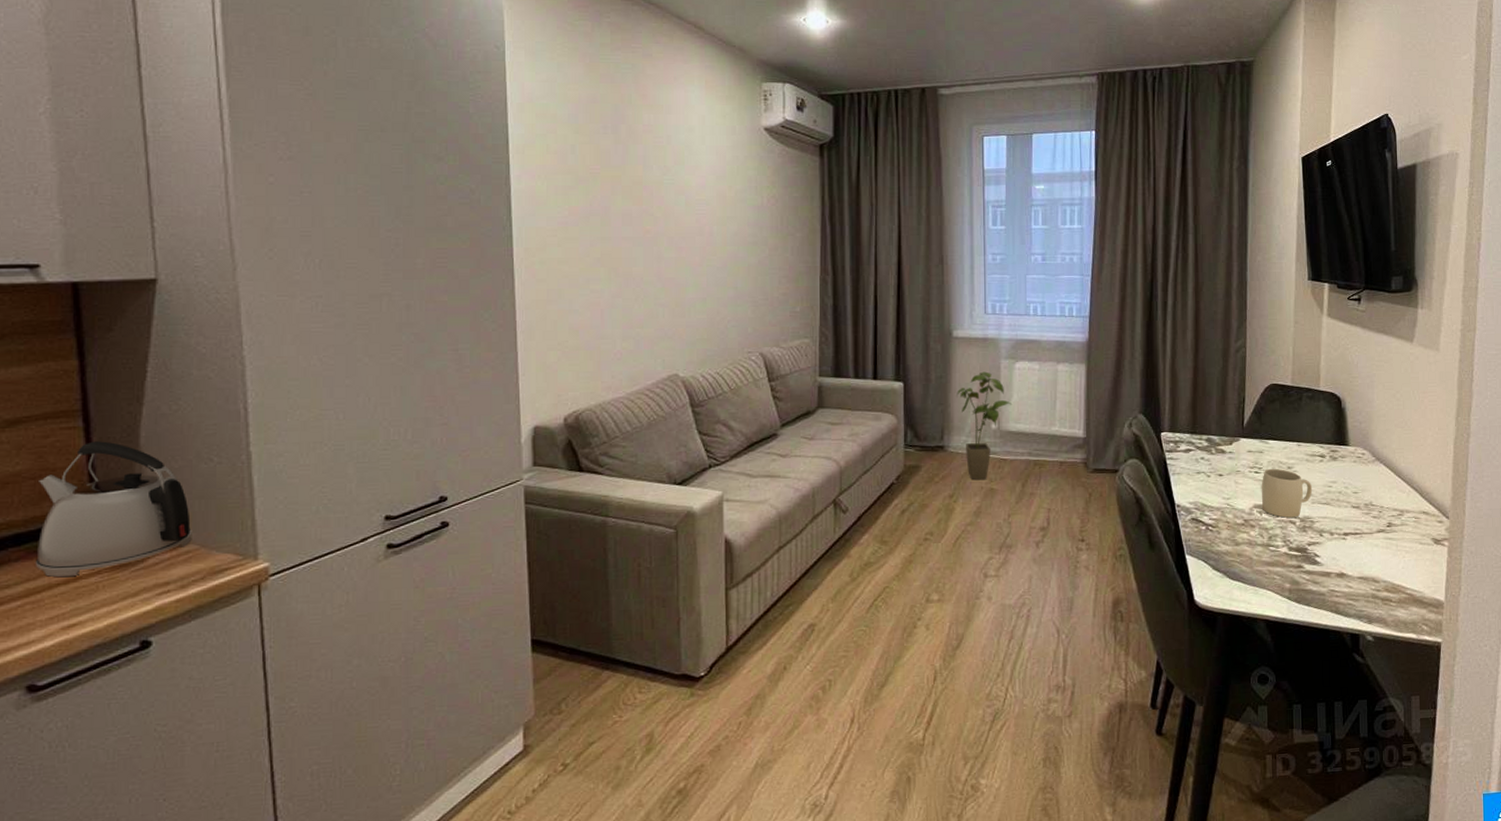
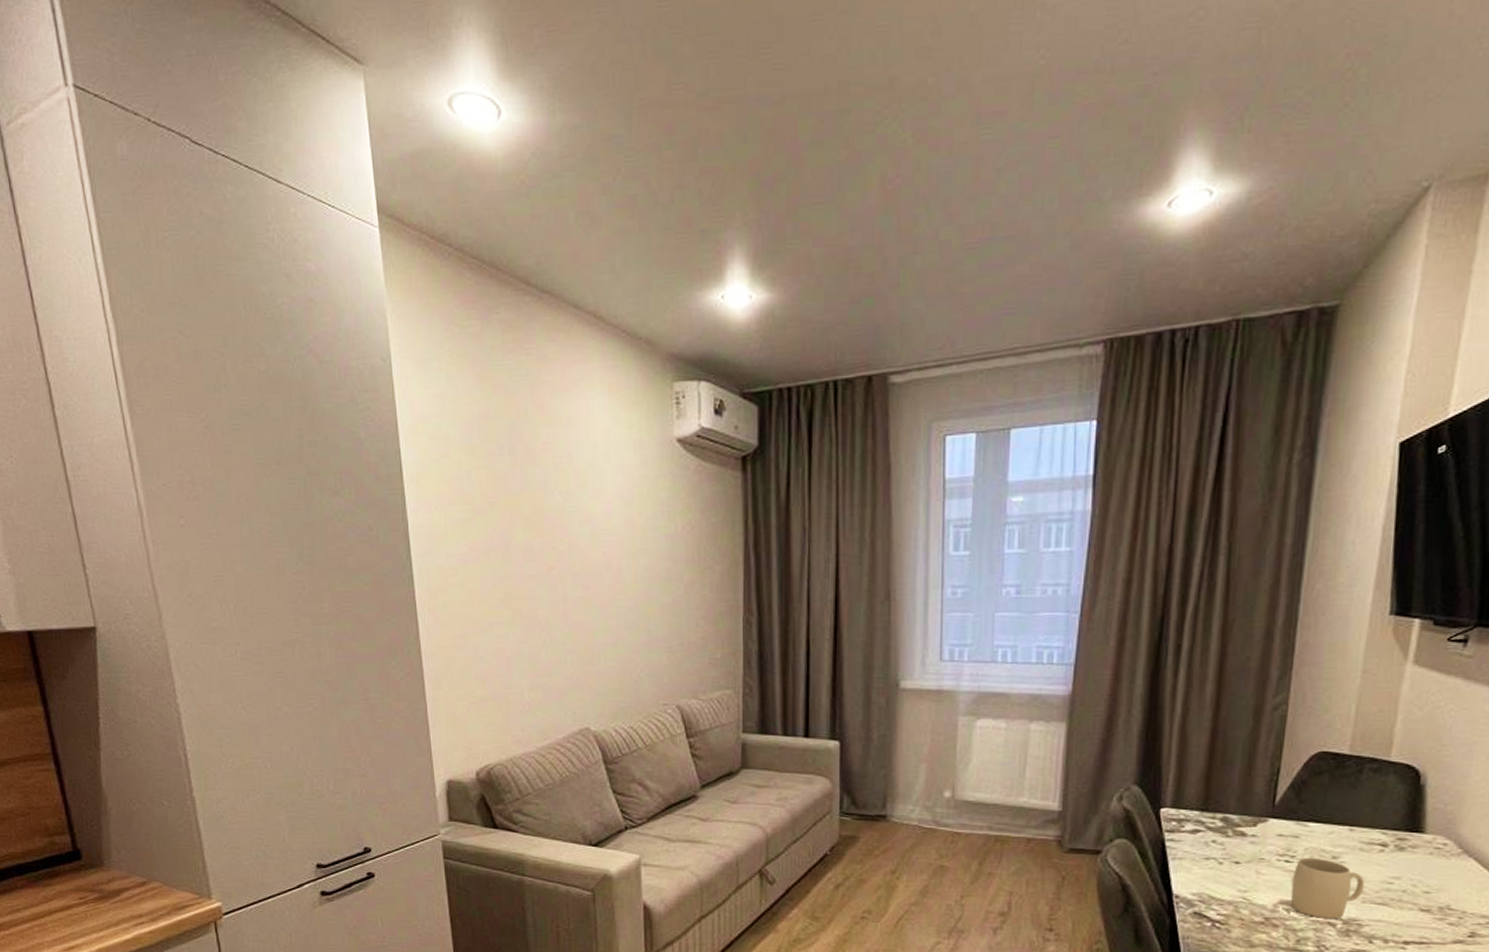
kettle: present [35,441,192,578] -> none [28,783,156,905]
house plant: present [957,371,1012,480] -> none [903,730,970,856]

